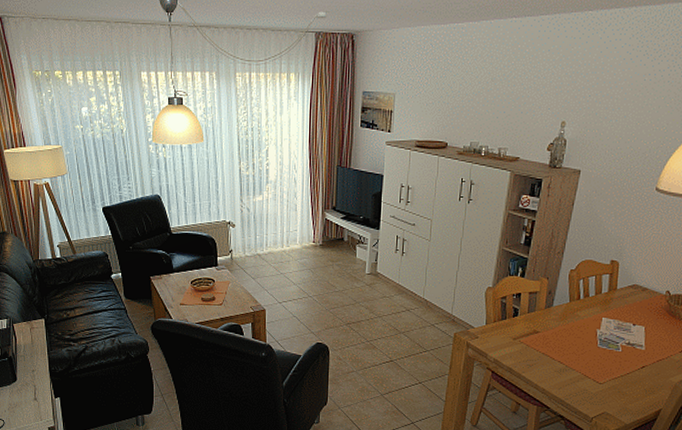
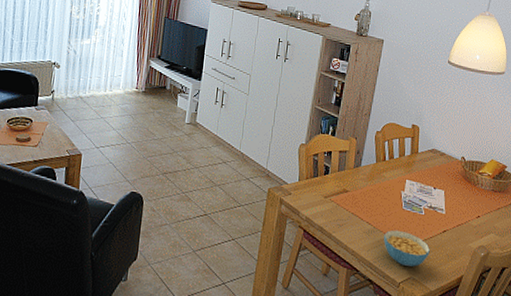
cereal bowl: none [576,367,626,402] -> present [384,230,430,267]

